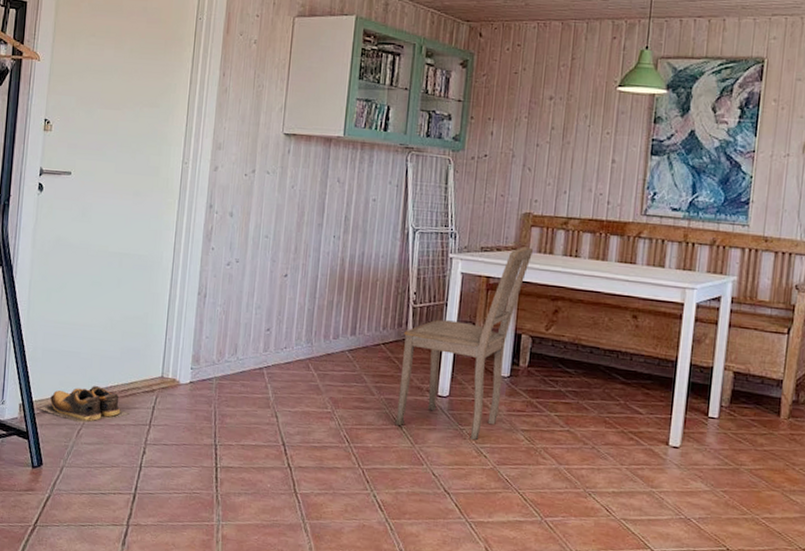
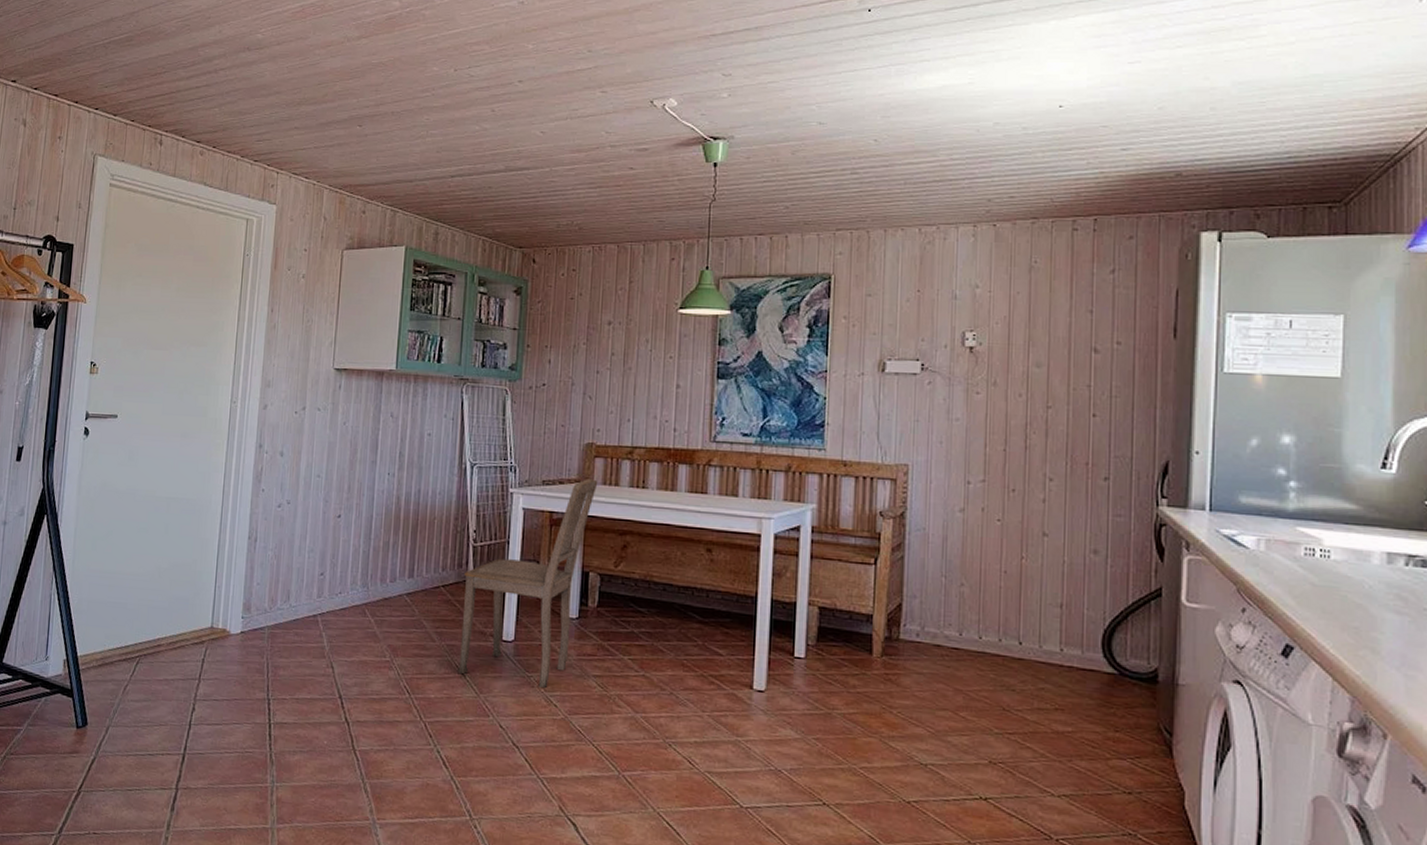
shoes: present [39,386,129,423] -> none [84,638,178,679]

